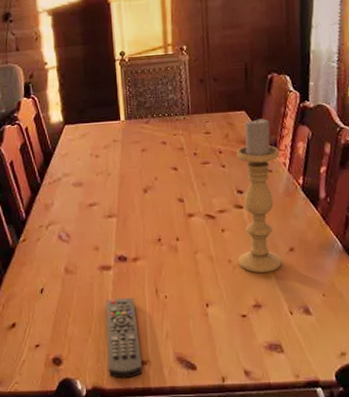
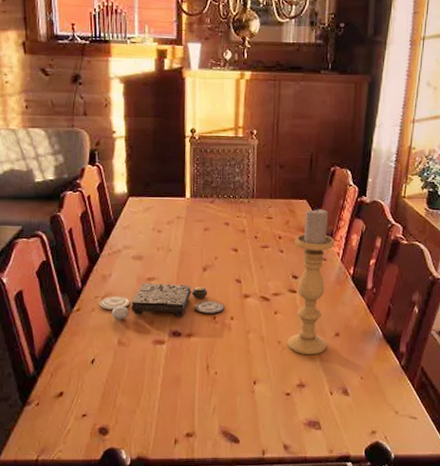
board game: none [44,208,169,247] -> present [99,283,224,319]
remote control: present [105,298,143,378] -> none [154,372,188,449]

